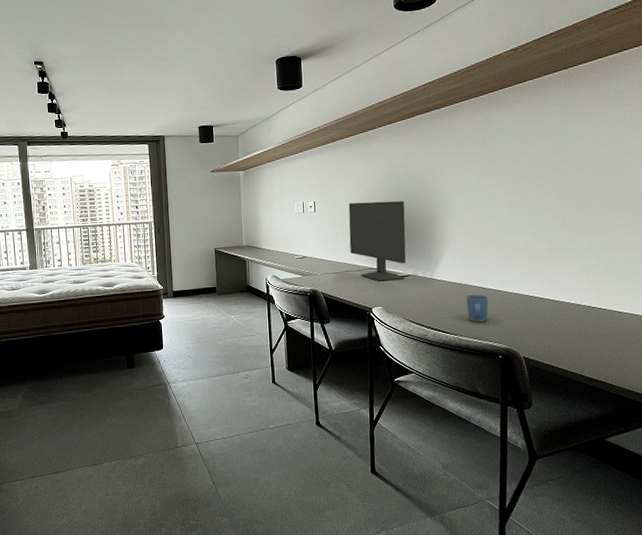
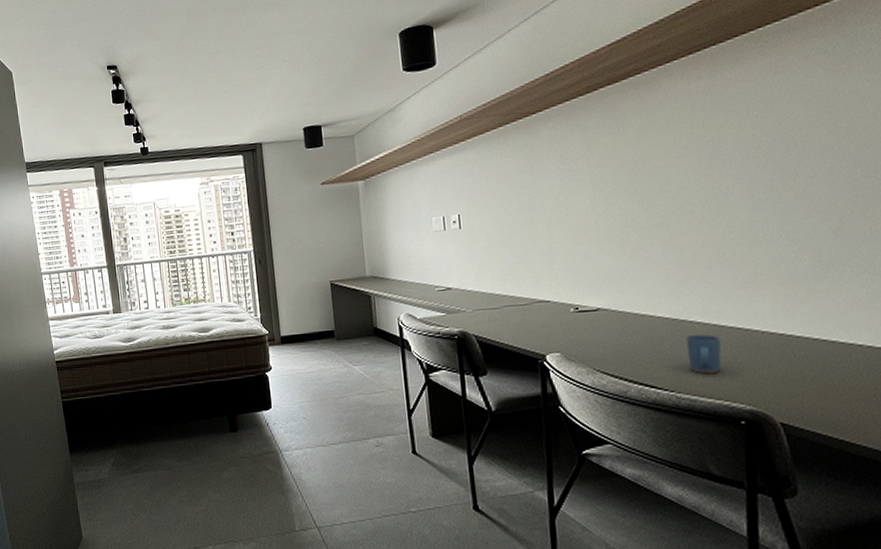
computer monitor: present [348,201,406,282] -> none [506,207,593,319]

